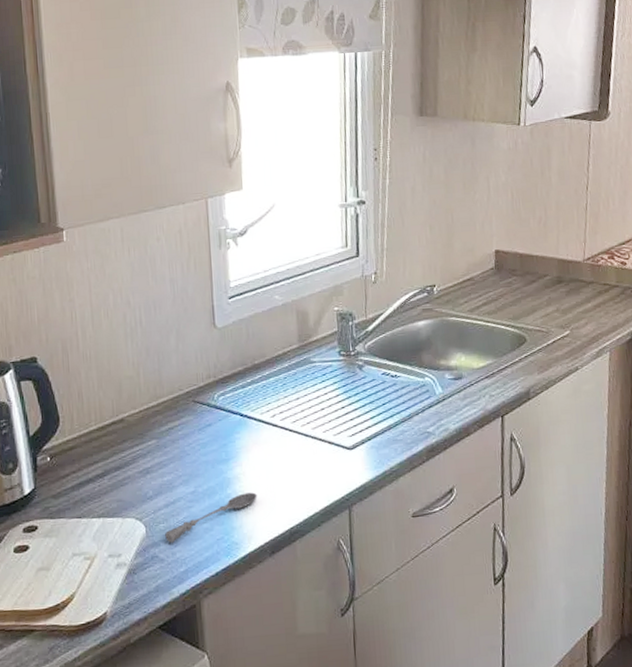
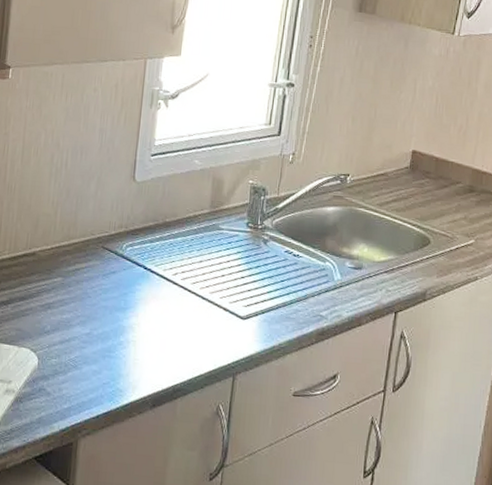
soupspoon: present [165,492,257,543] -> none [55,343,148,379]

